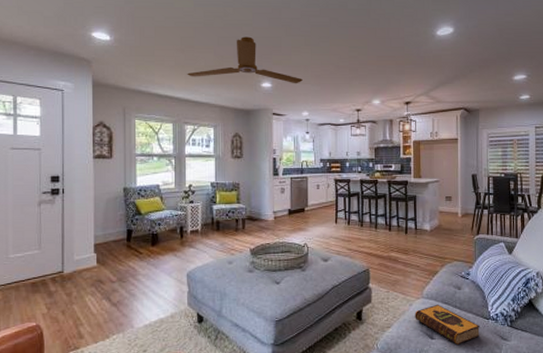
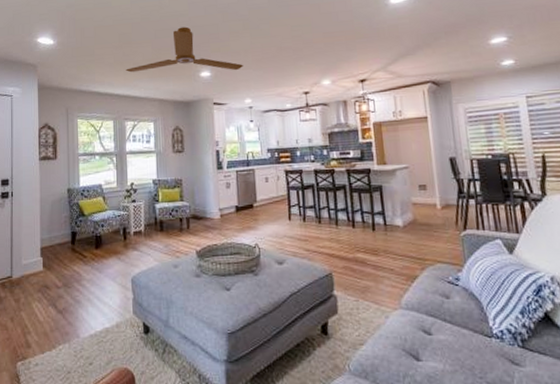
hardback book: present [415,304,480,346] -> none [393,316,481,370]

